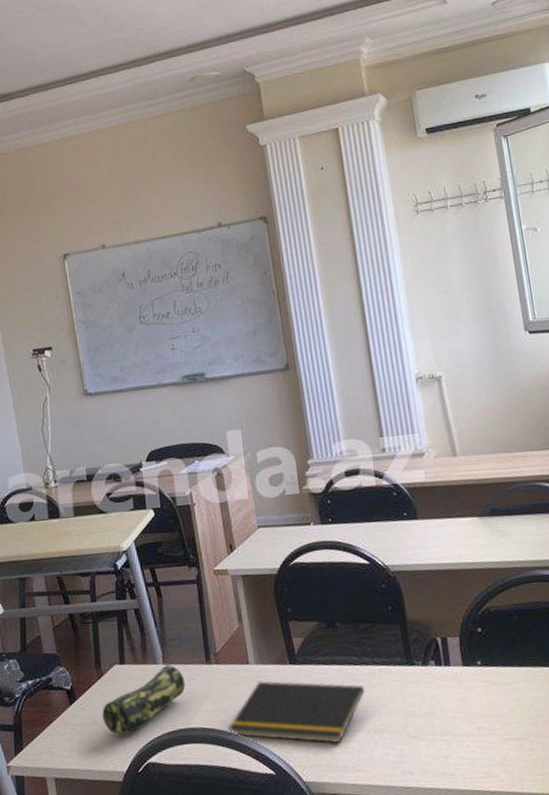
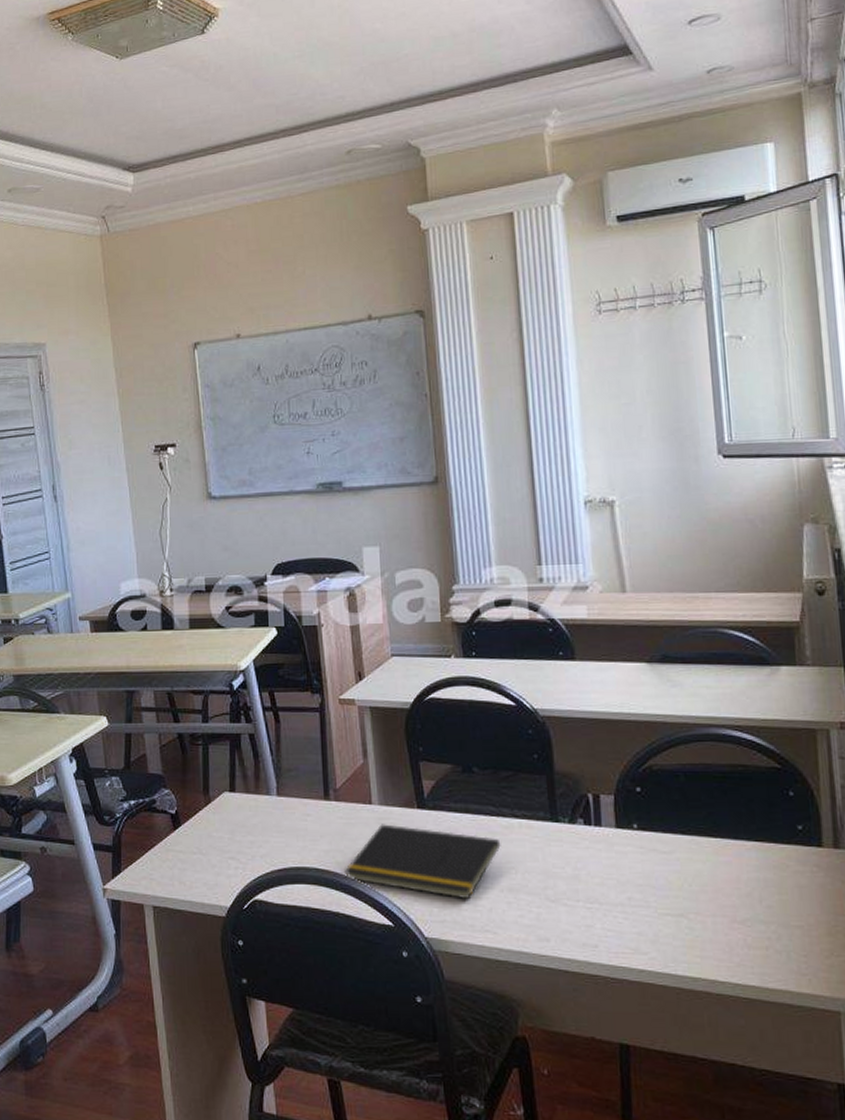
pencil case: present [102,663,186,736] -> none [208,796,300,868]

